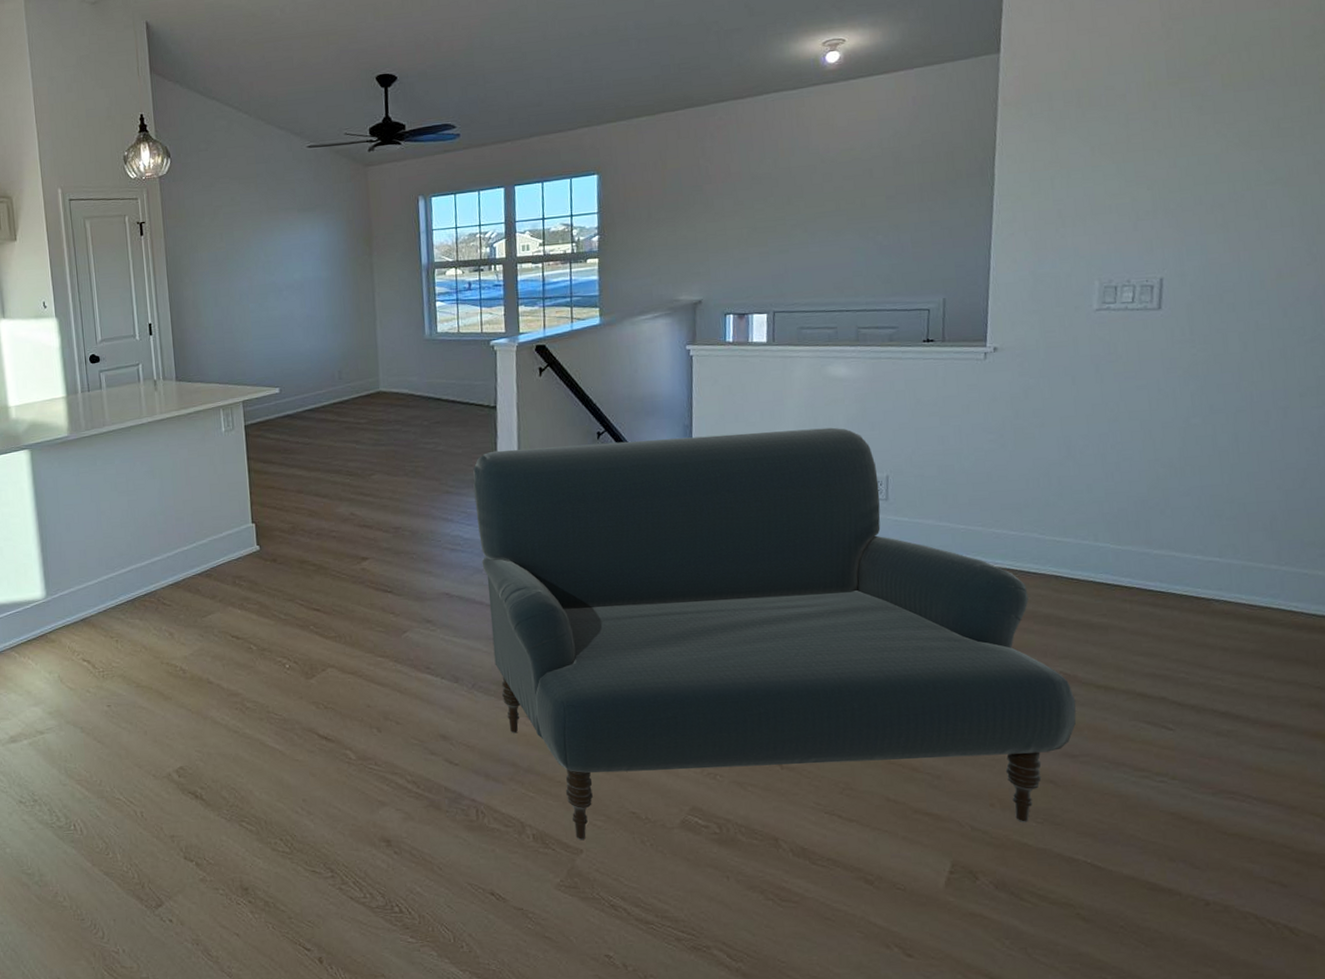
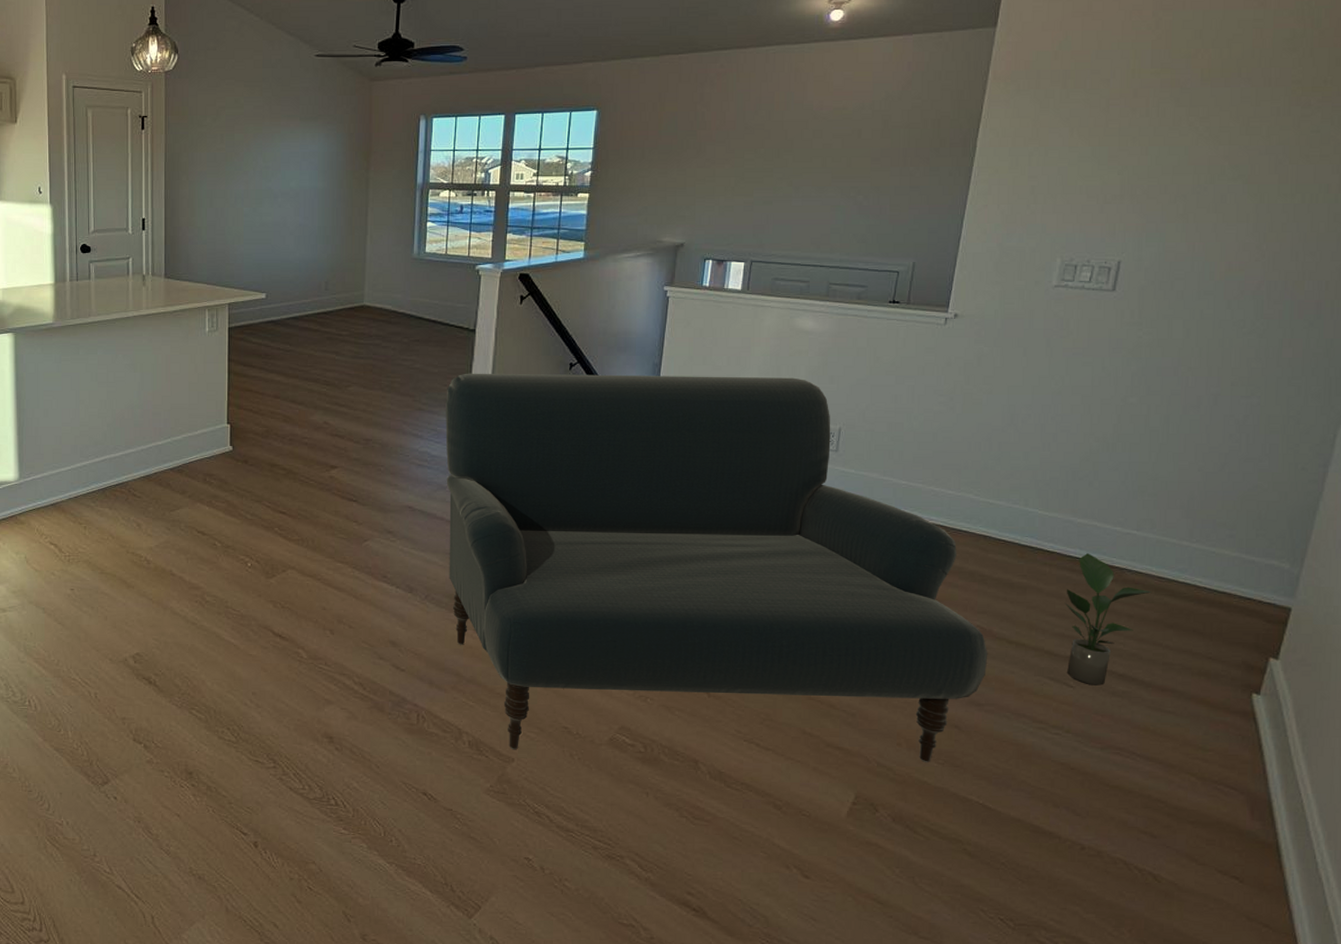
potted plant: none [1151,585,1245,727] -> present [1064,553,1152,686]

